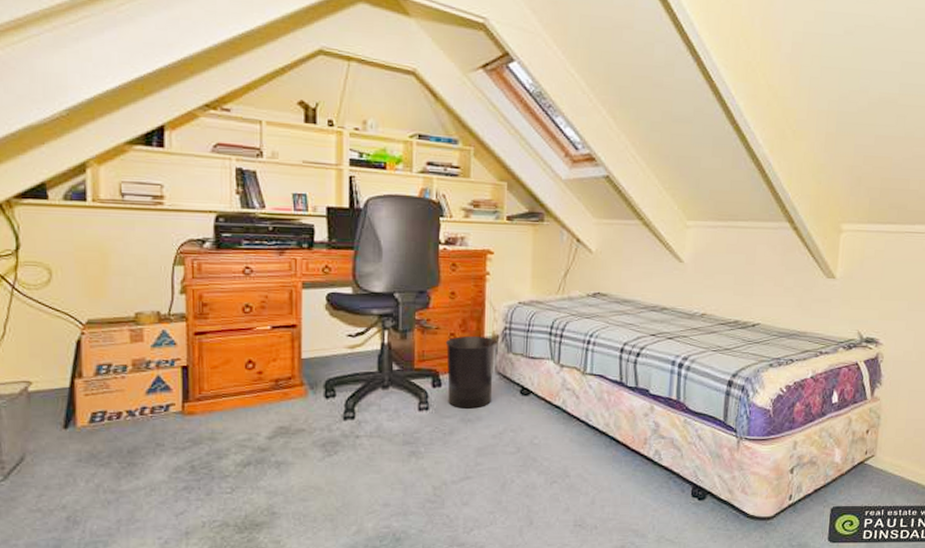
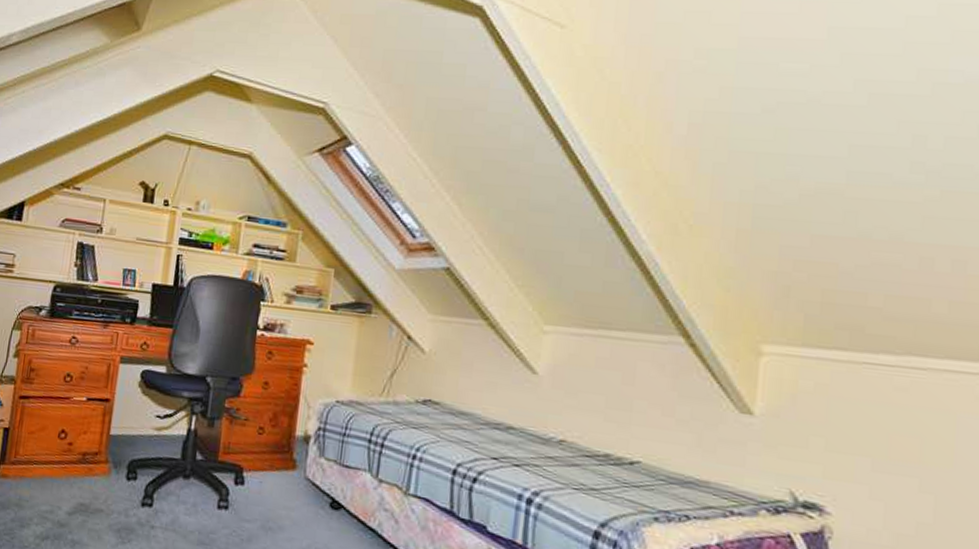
waste bin: present [445,335,497,409] -> none [249,431,309,516]

